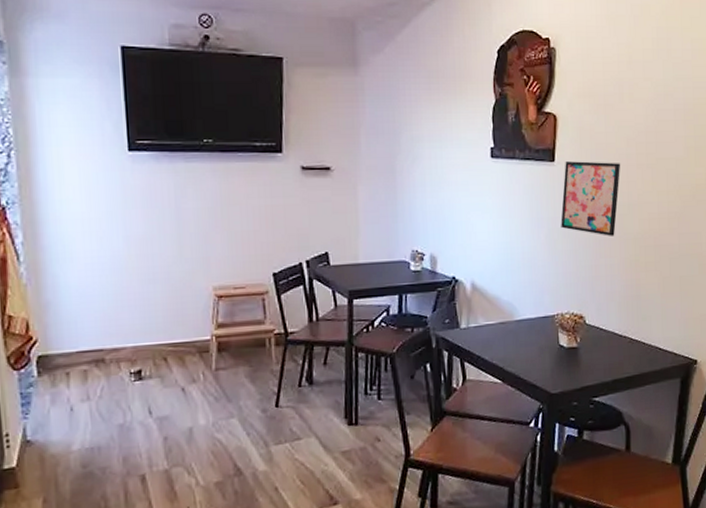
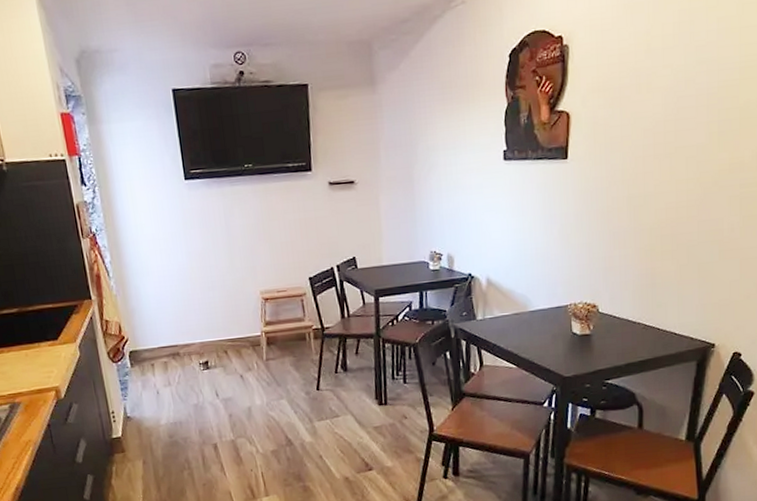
wall art: present [561,161,620,236] -> none [574,155,636,228]

